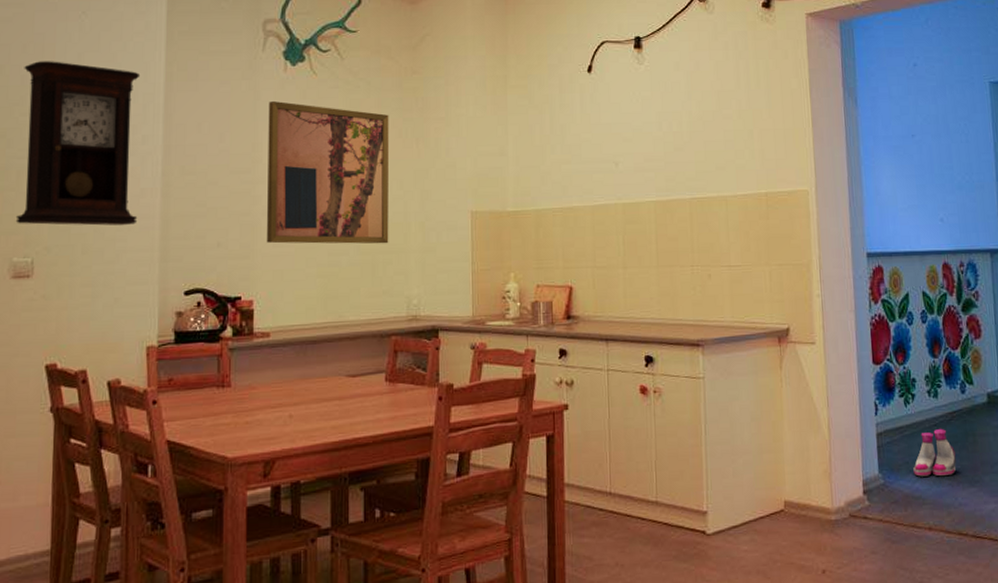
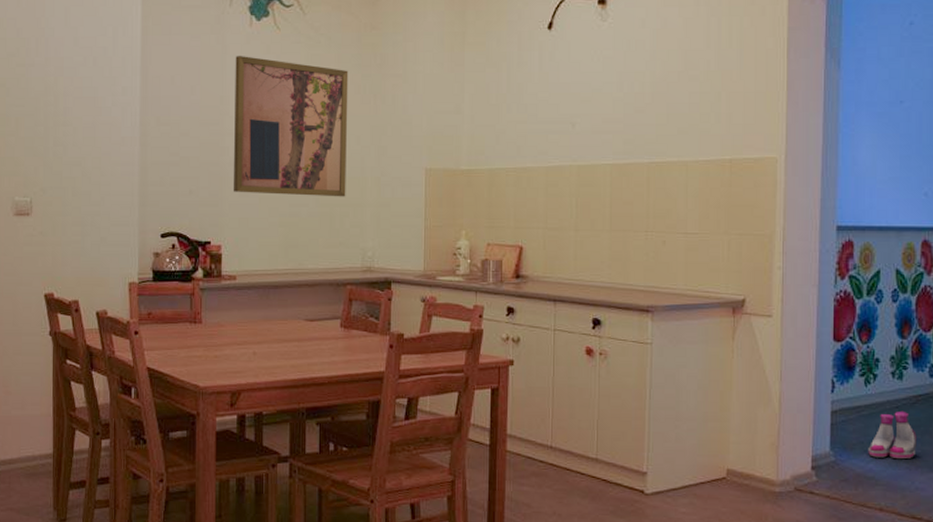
pendulum clock: present [15,61,141,226] -> none [16,15,120,172]

